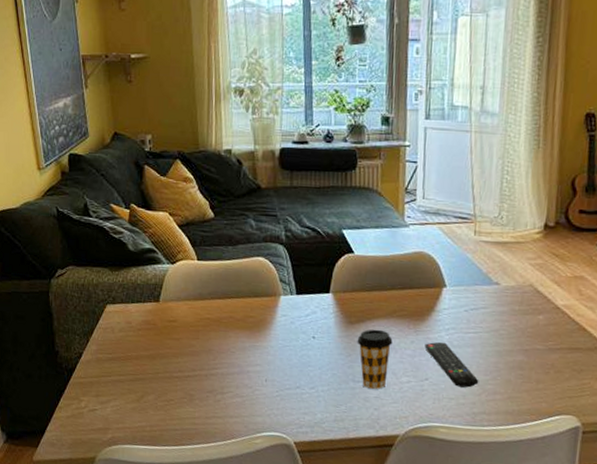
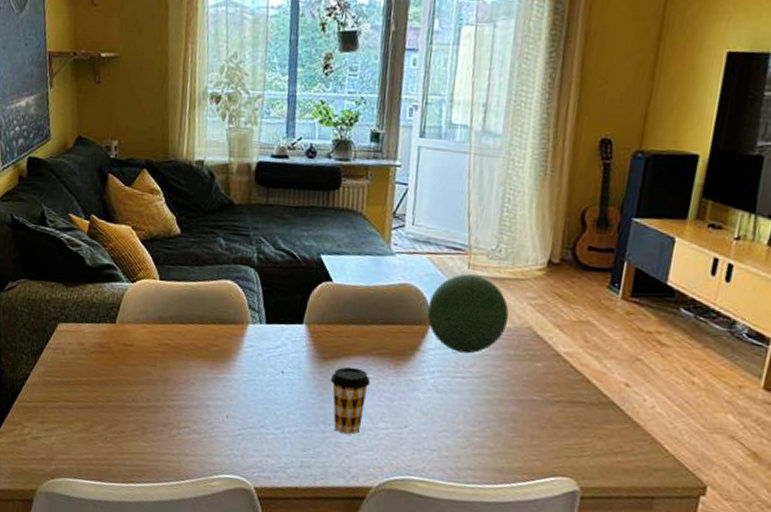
remote control: present [424,341,479,388] -> none [406,385,466,439]
decorative orb: none [440,240,513,311] -> present [427,273,509,354]

